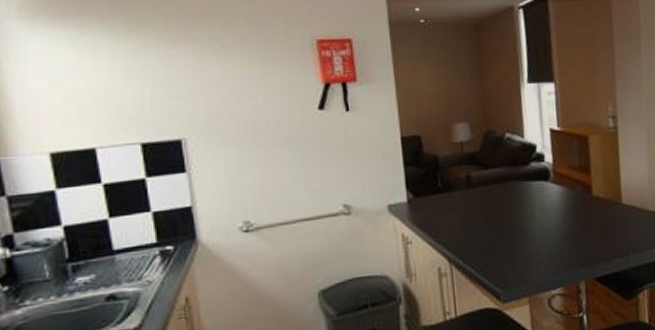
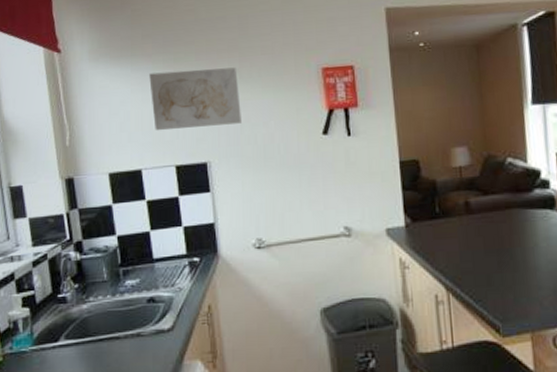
wall art: none [104,35,224,104] -> present [149,67,242,131]

